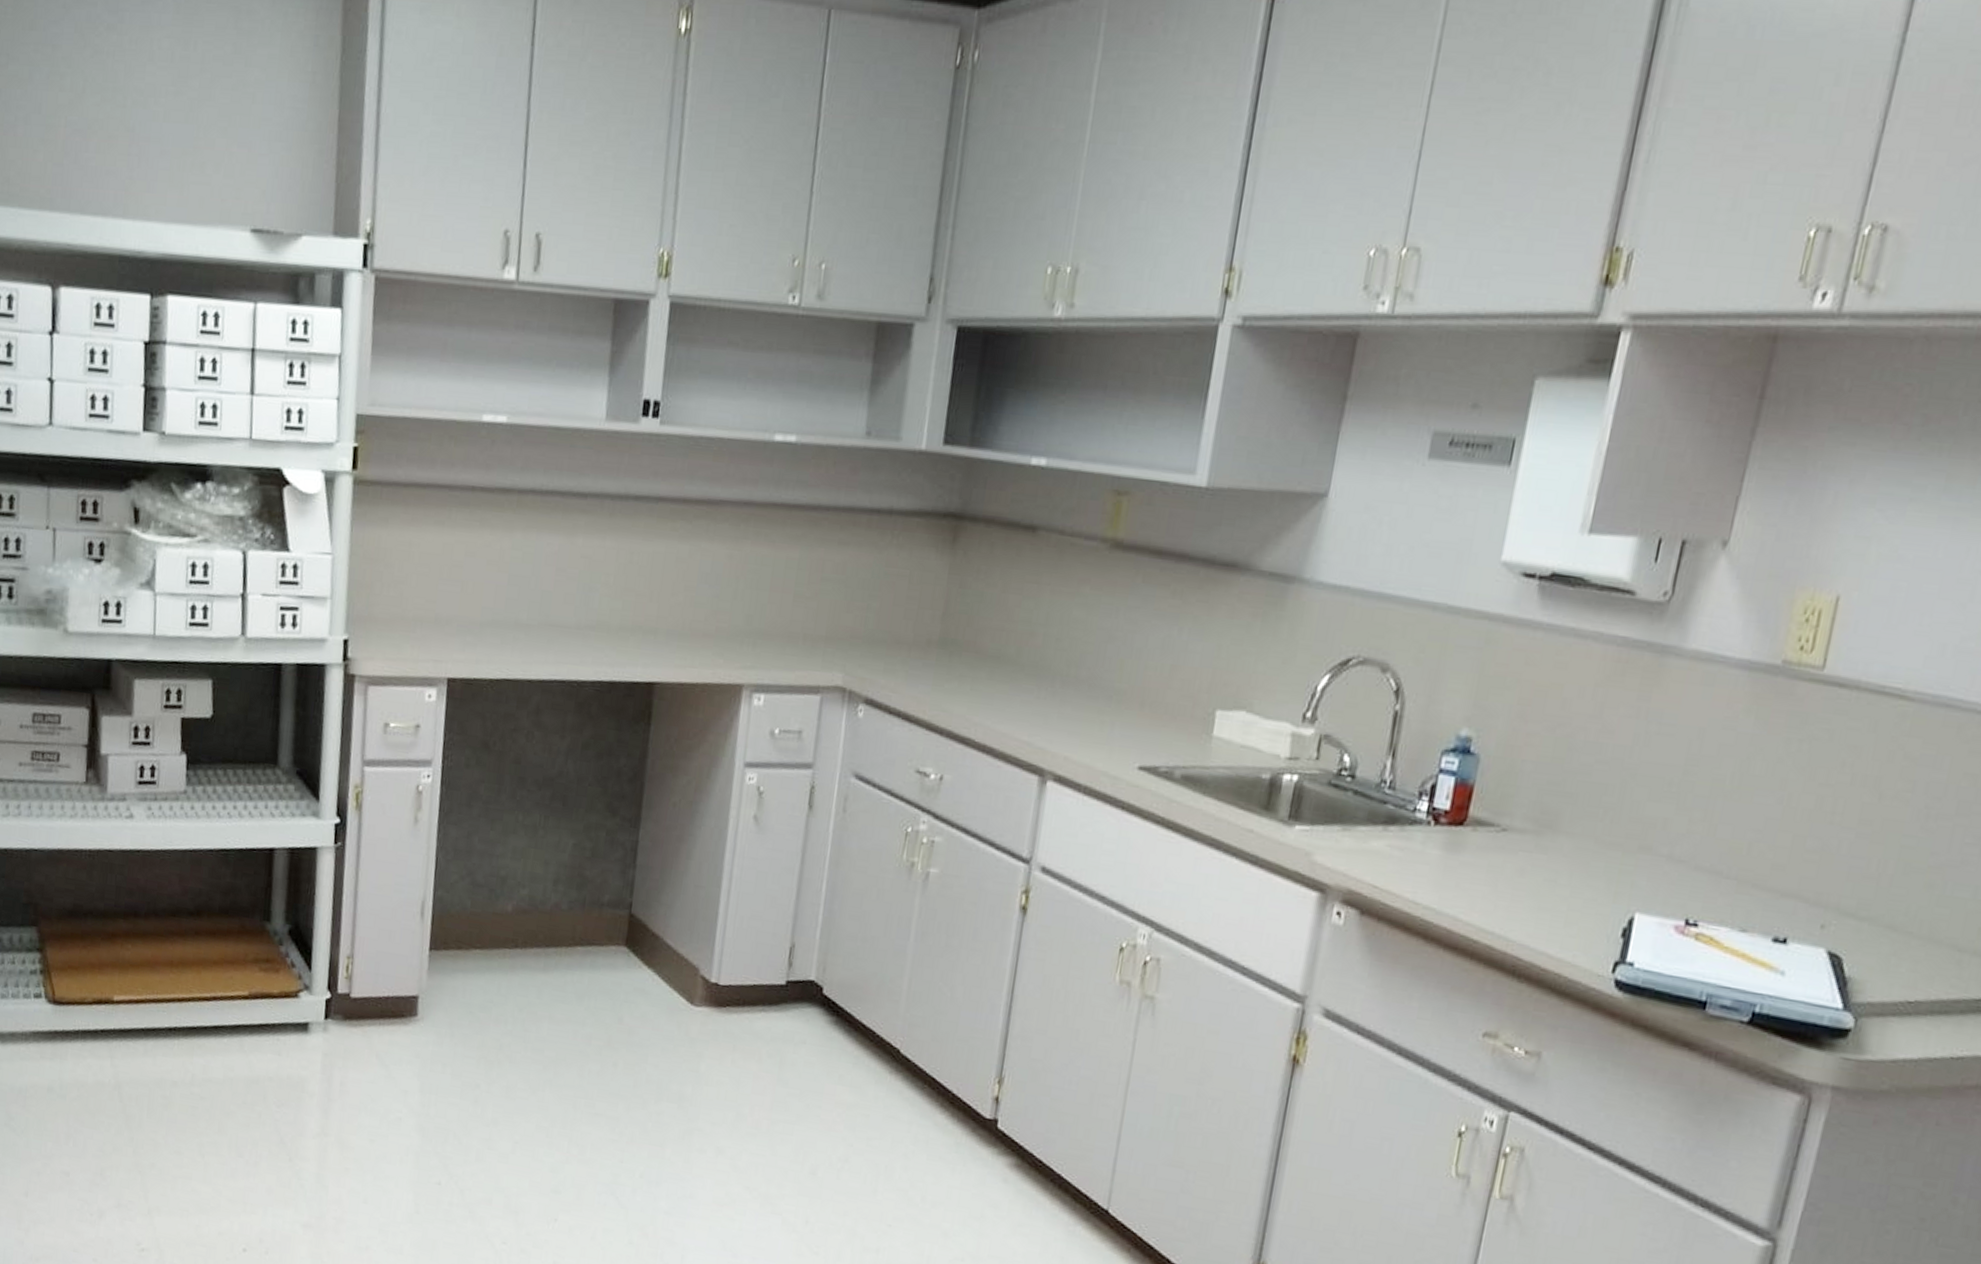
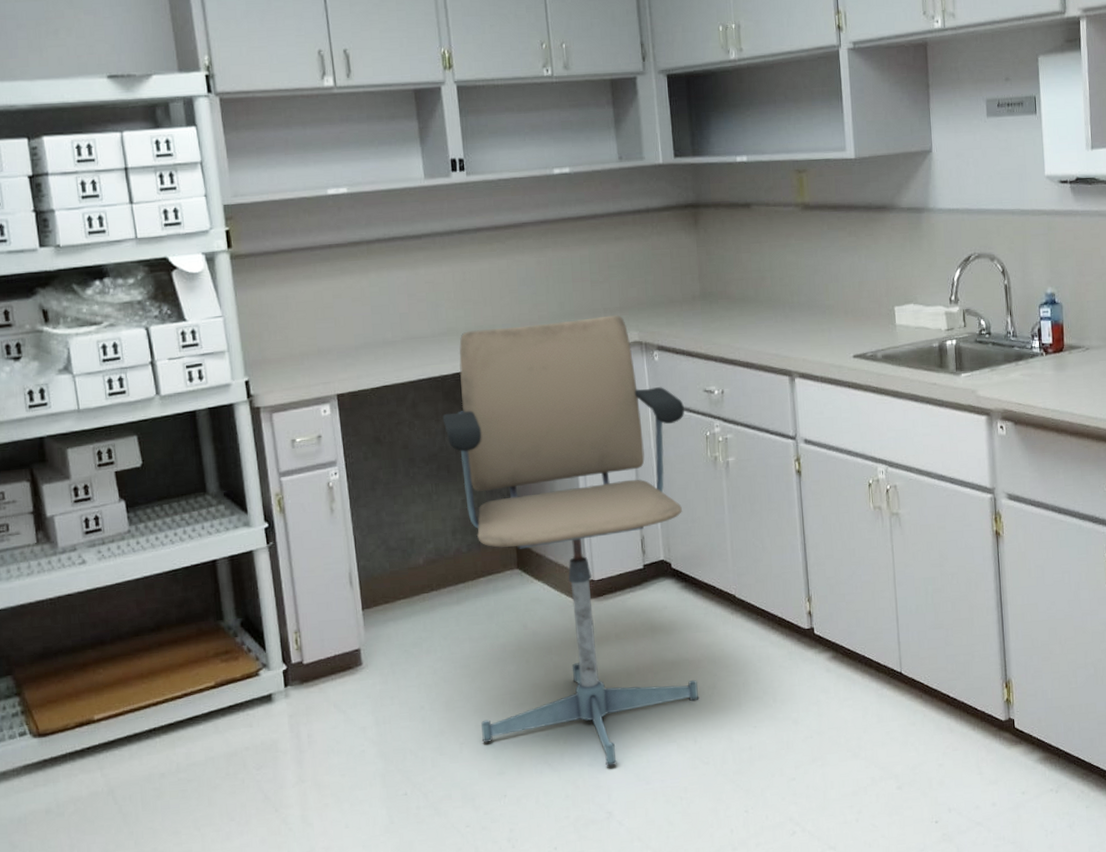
office chair: none [541,629,885,1223] -> present [442,315,699,767]

